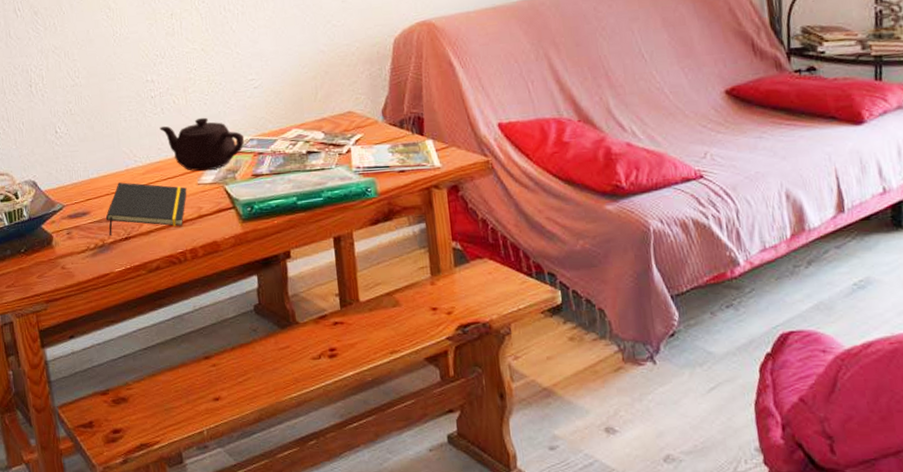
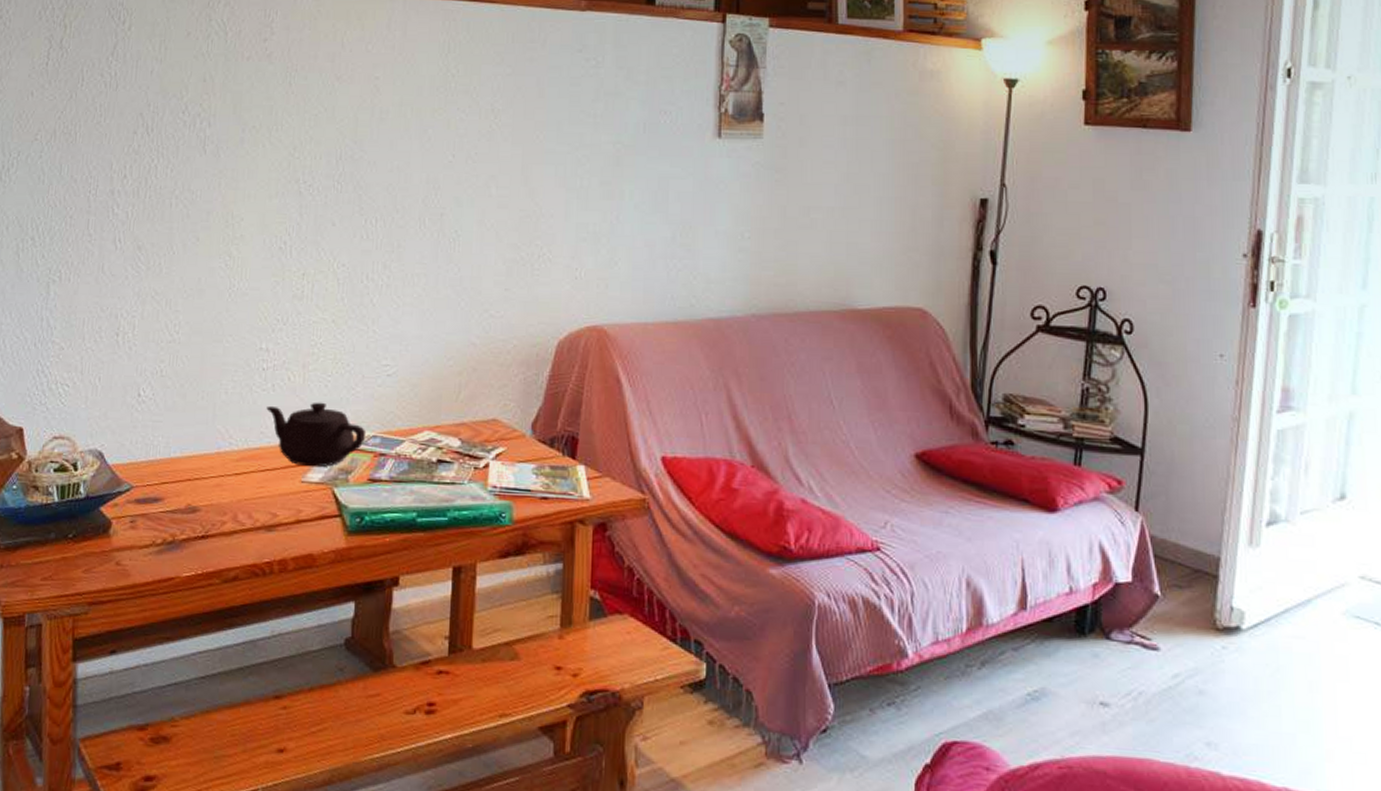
notepad: present [106,182,187,235] -> none [182,467,287,530]

